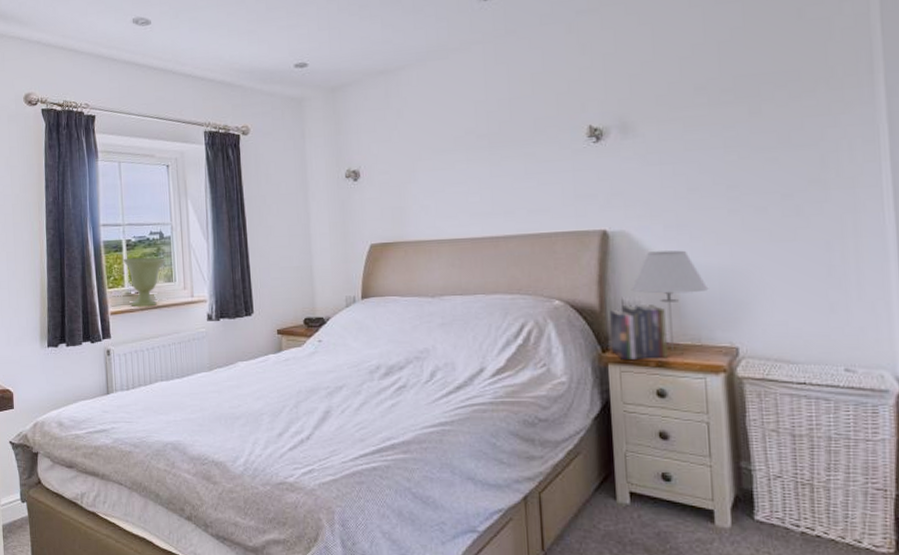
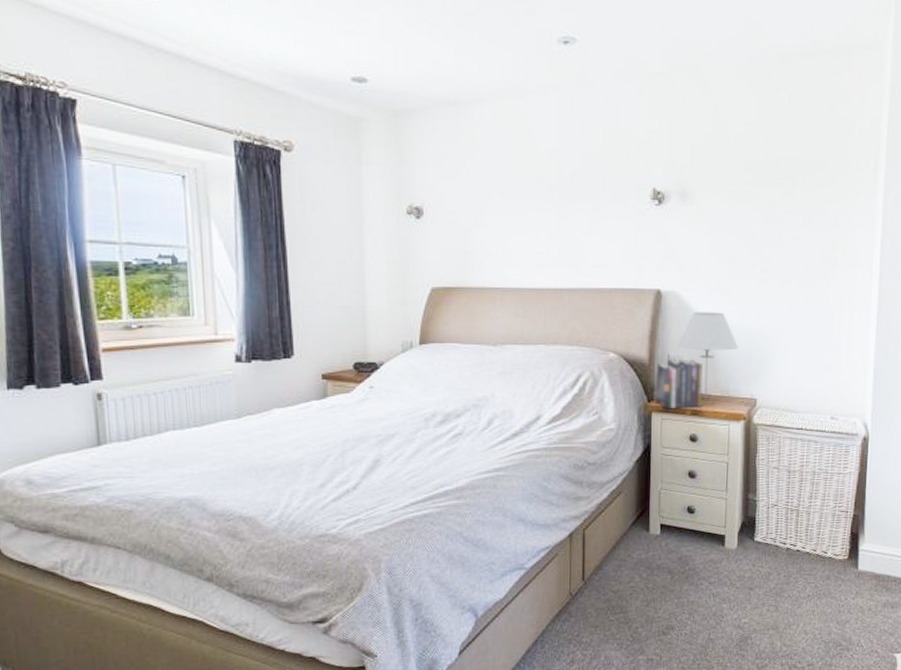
vase: present [123,257,166,307] -> none [119,284,181,344]

